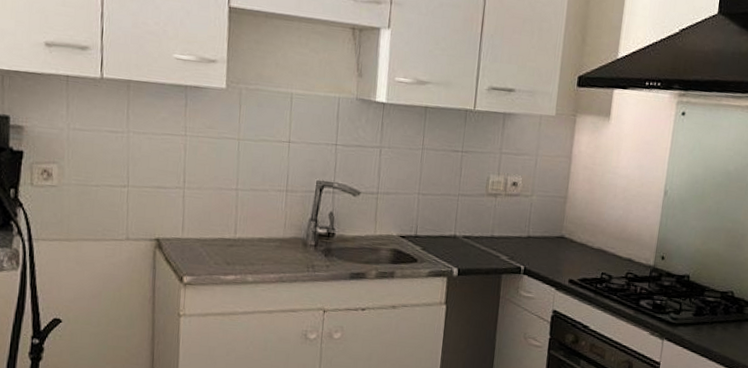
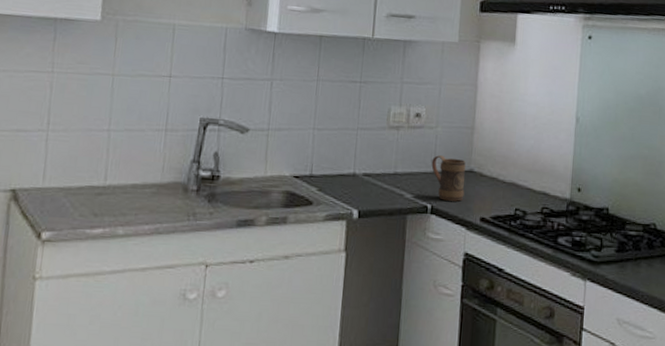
mug: none [525,221,558,264] -> present [431,155,466,201]

